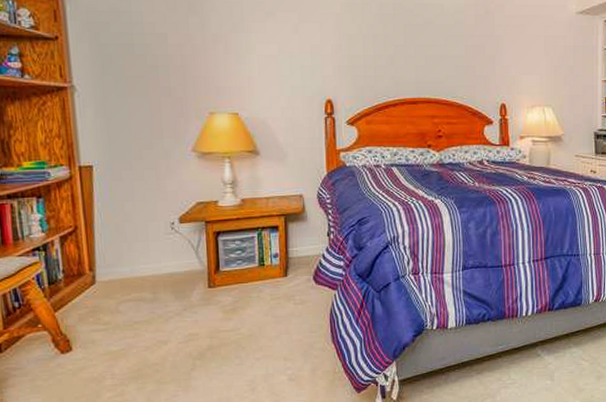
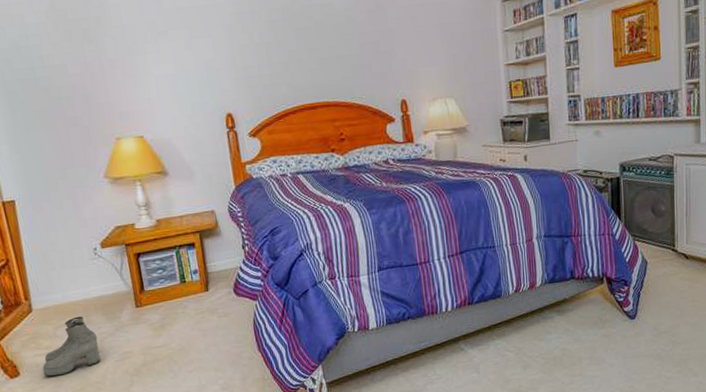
boots: none [98,292,163,355] -> present [42,316,101,377]

